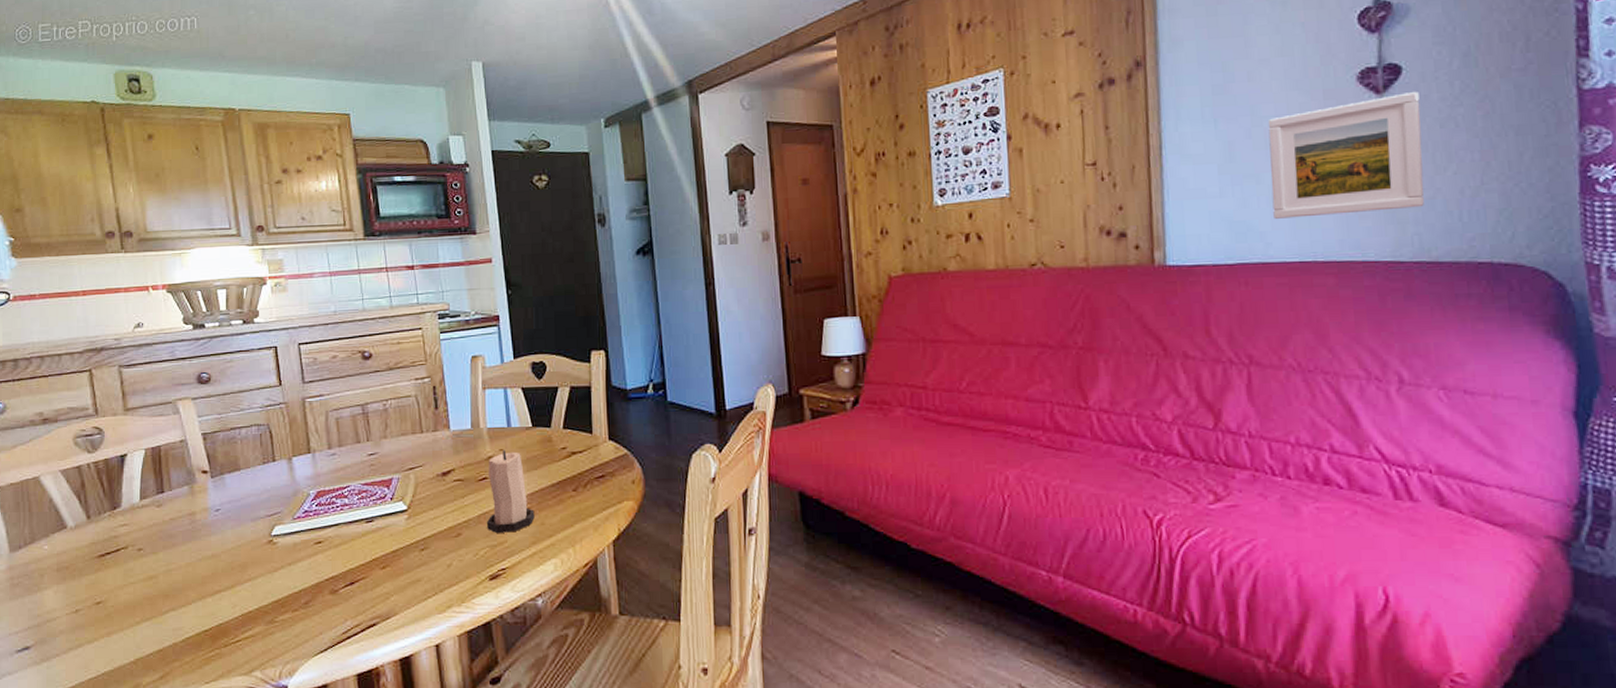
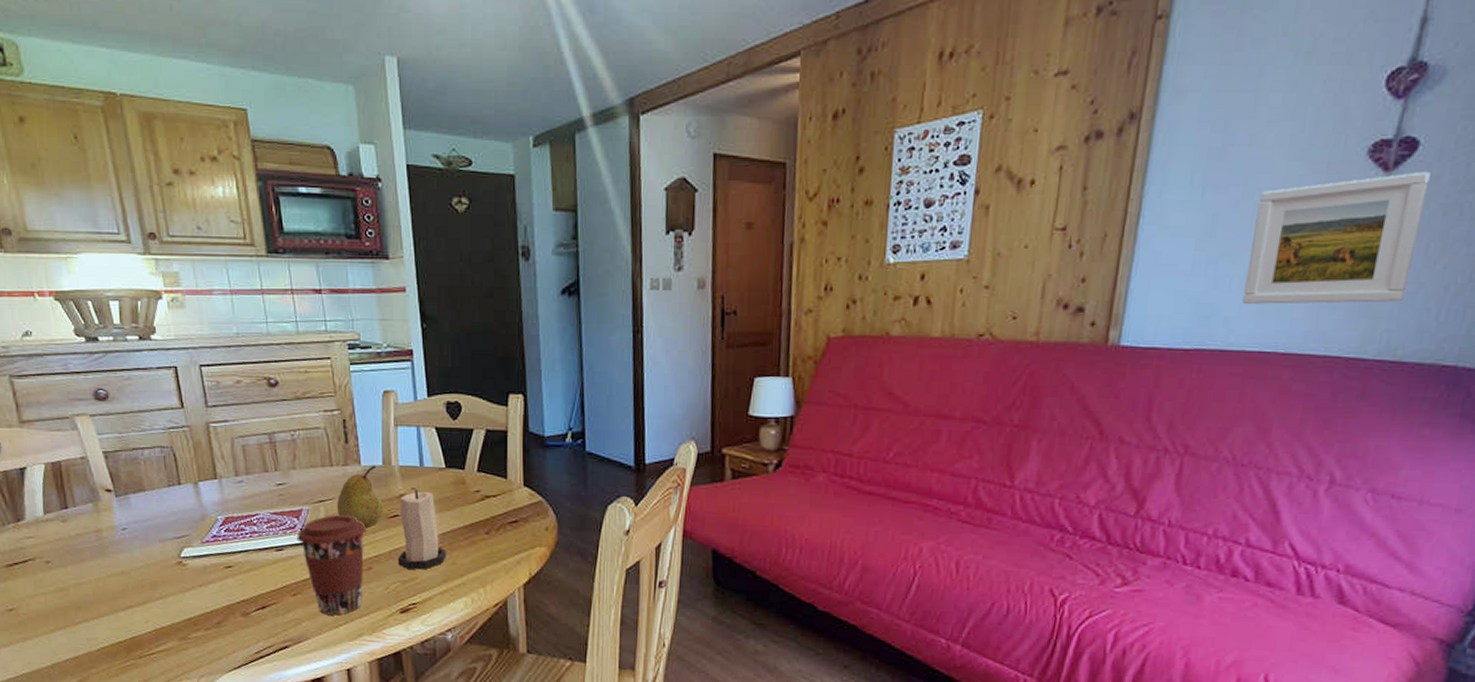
coffee cup: none [387,480,455,587] -> present [297,514,366,616]
fruit: none [426,428,472,494] -> present [336,464,383,529]

